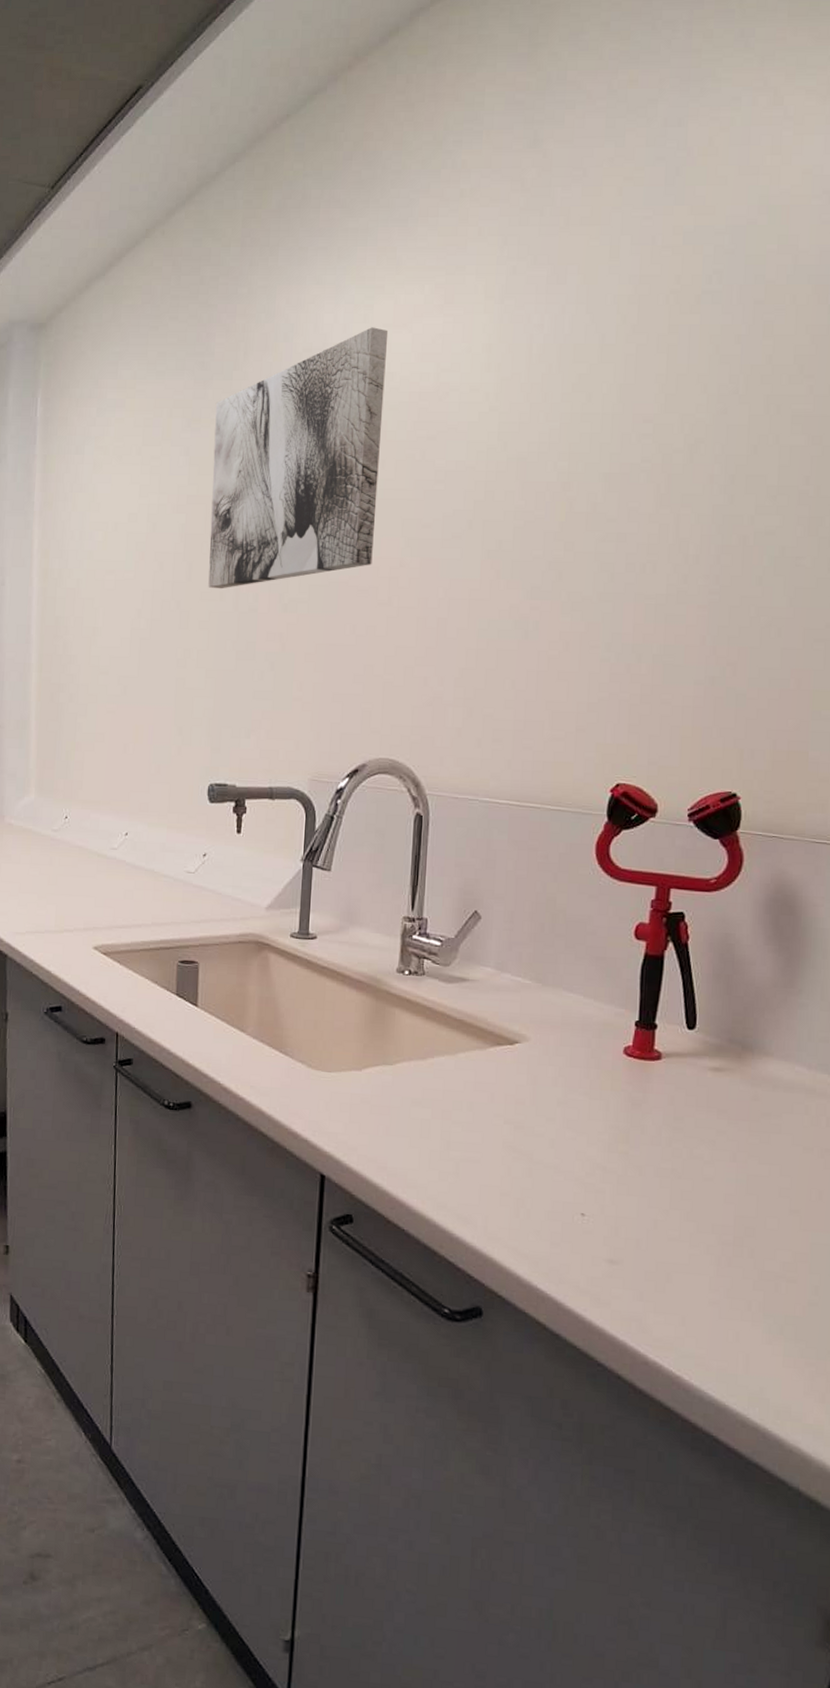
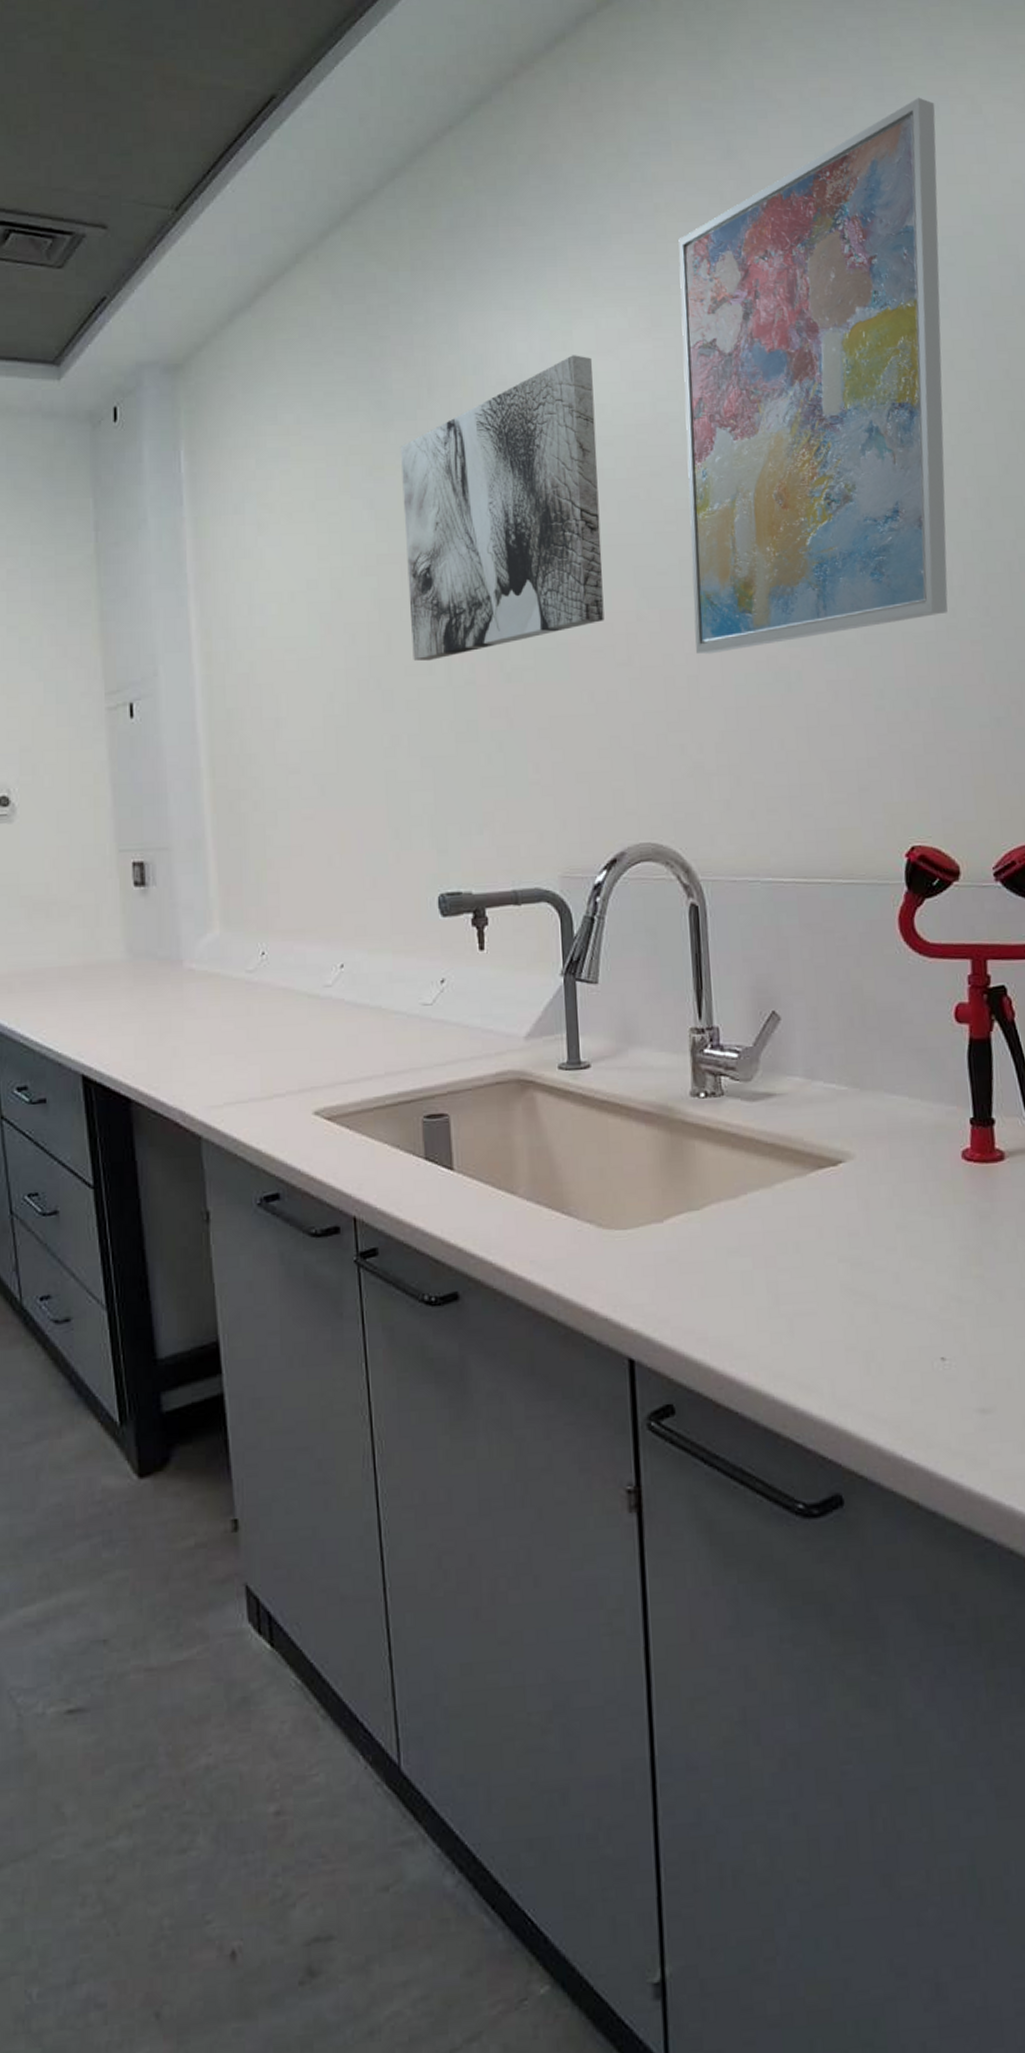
wall art: none [447,88,738,601] -> present [678,97,948,655]

